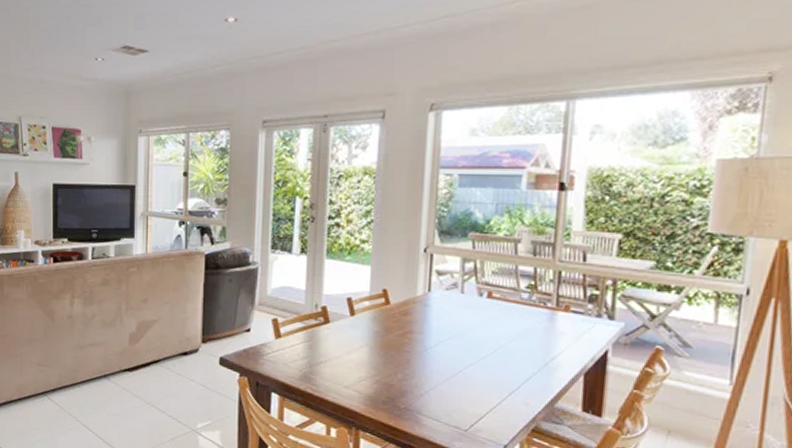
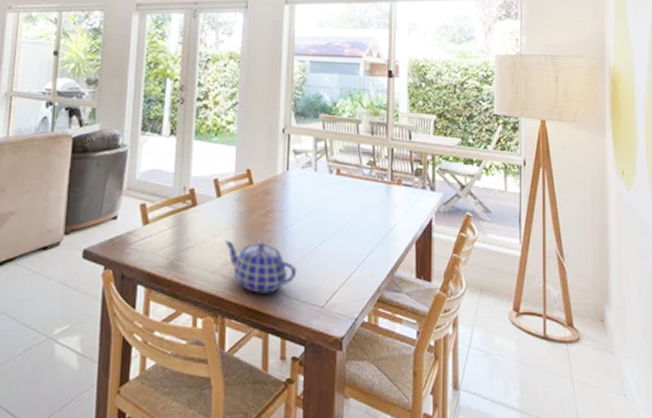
teapot: none [358,357,438,412] -> present [224,240,297,294]

